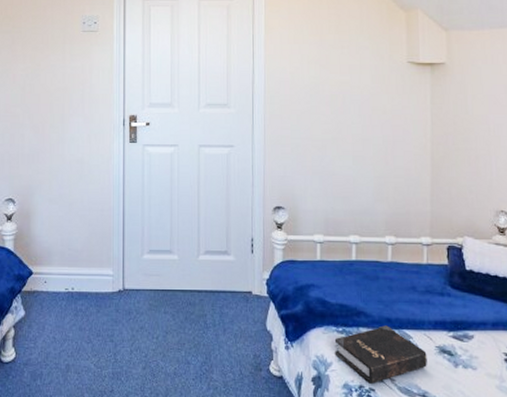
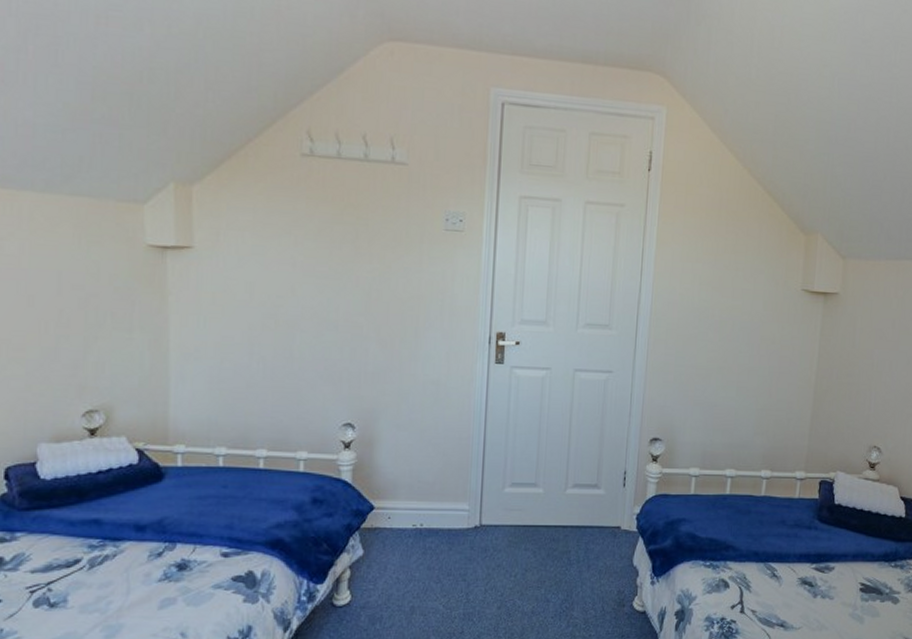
hardback book: present [334,325,427,384] -> none [700,559,789,616]

